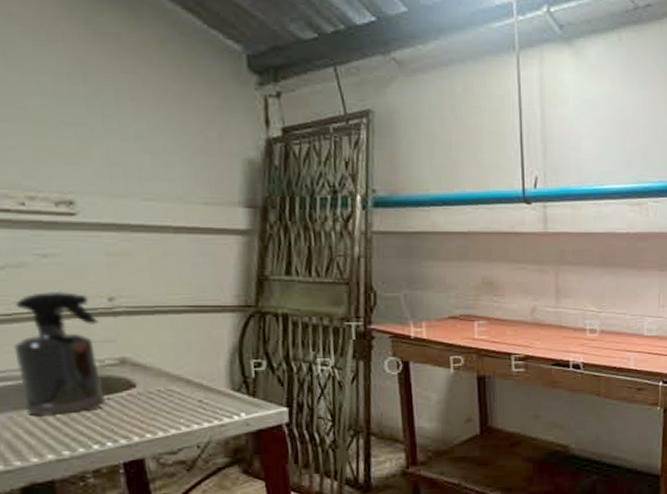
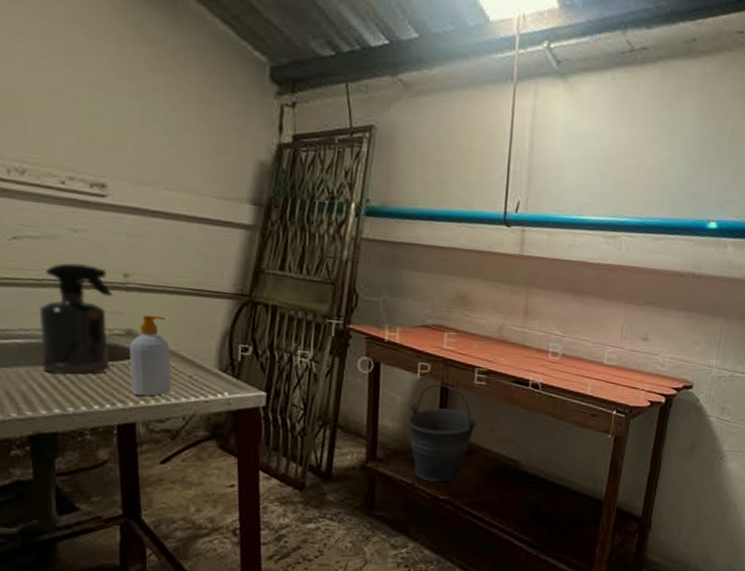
soap bottle: none [125,339,181,428] -> present [130,314,172,396]
bucket: none [445,376,520,480] -> present [407,384,477,483]

